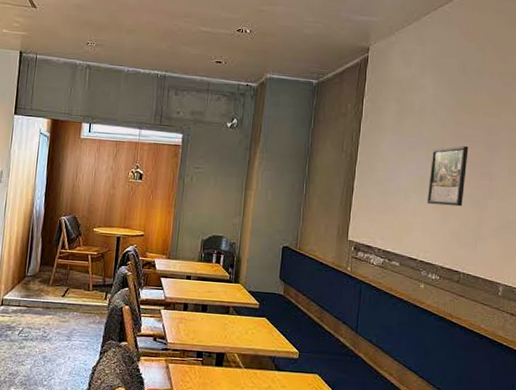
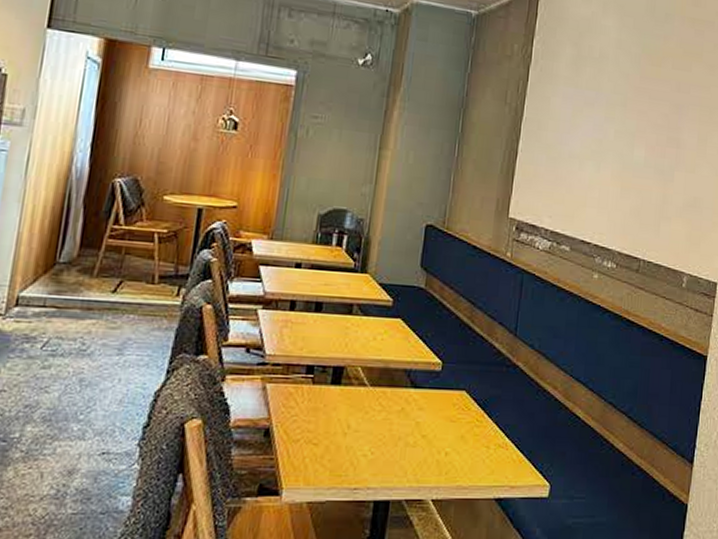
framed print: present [427,145,469,207] -> none [604,104,655,179]

